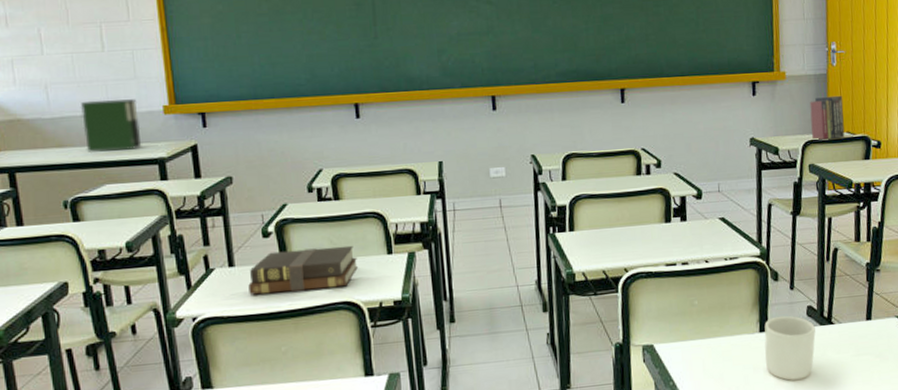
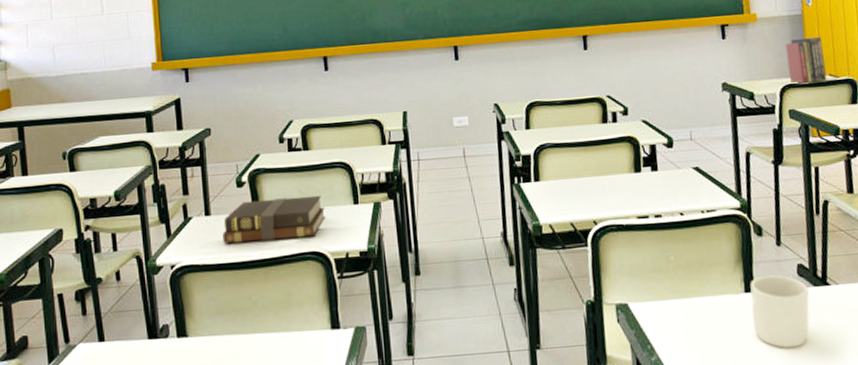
binder: present [80,99,142,154] -> none [81,57,132,108]

